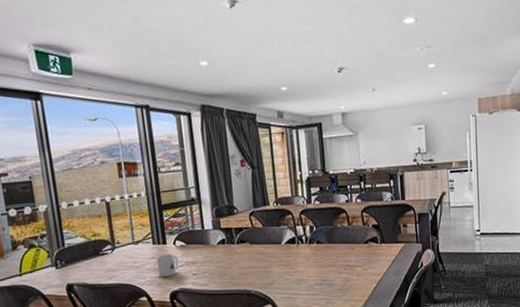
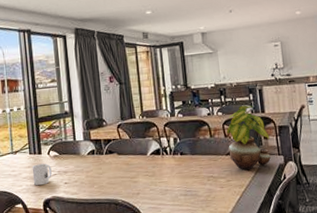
potted plant: none [365,191,409,259] -> present [226,105,271,170]

